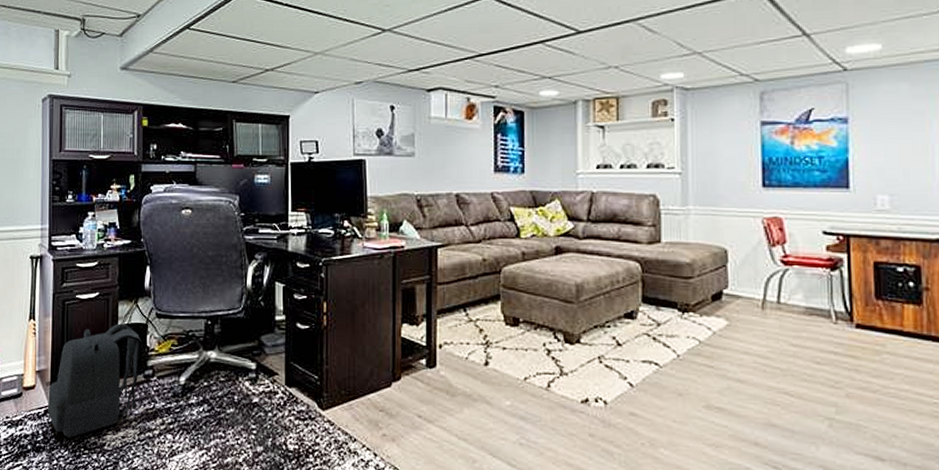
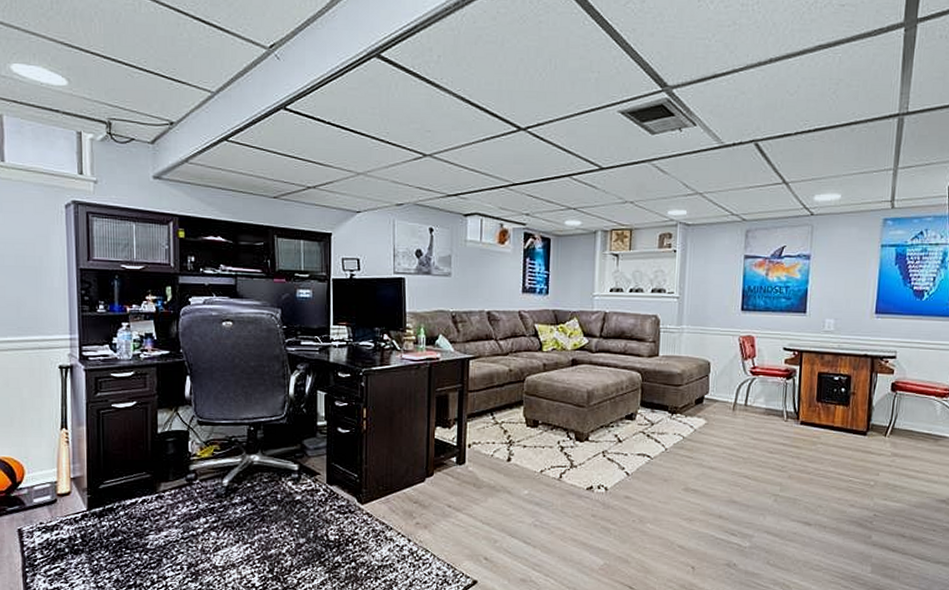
backpack: present [48,323,142,438] -> none [85,431,183,539]

